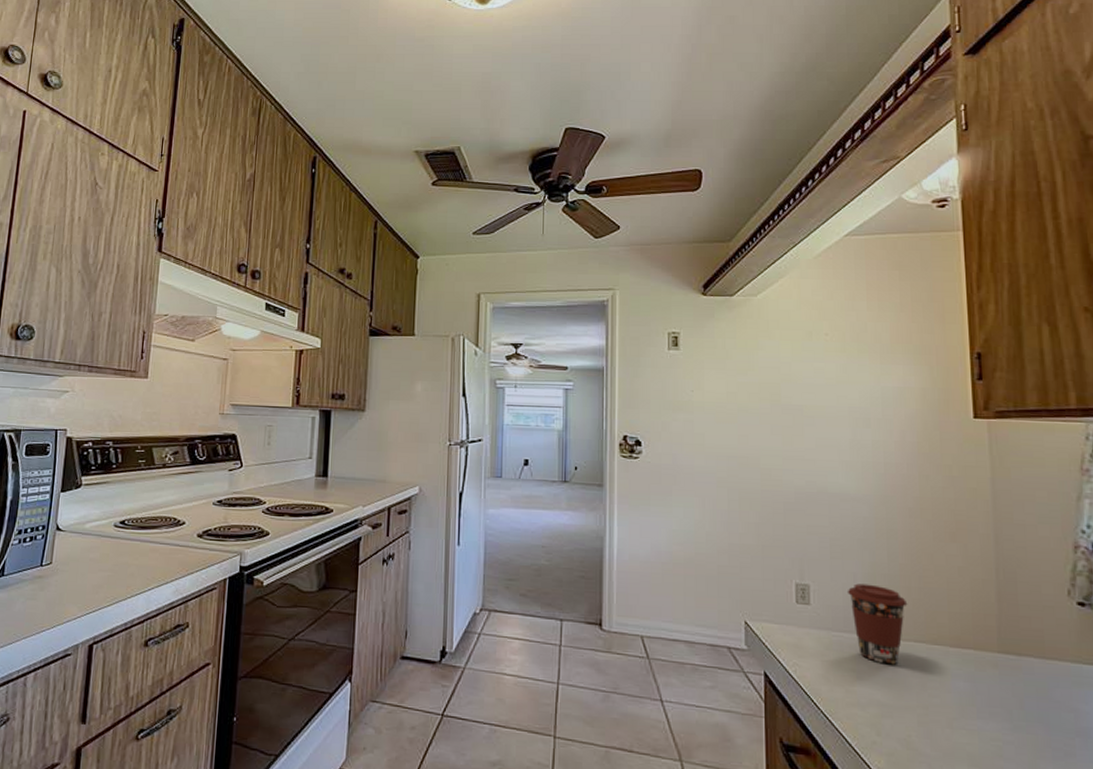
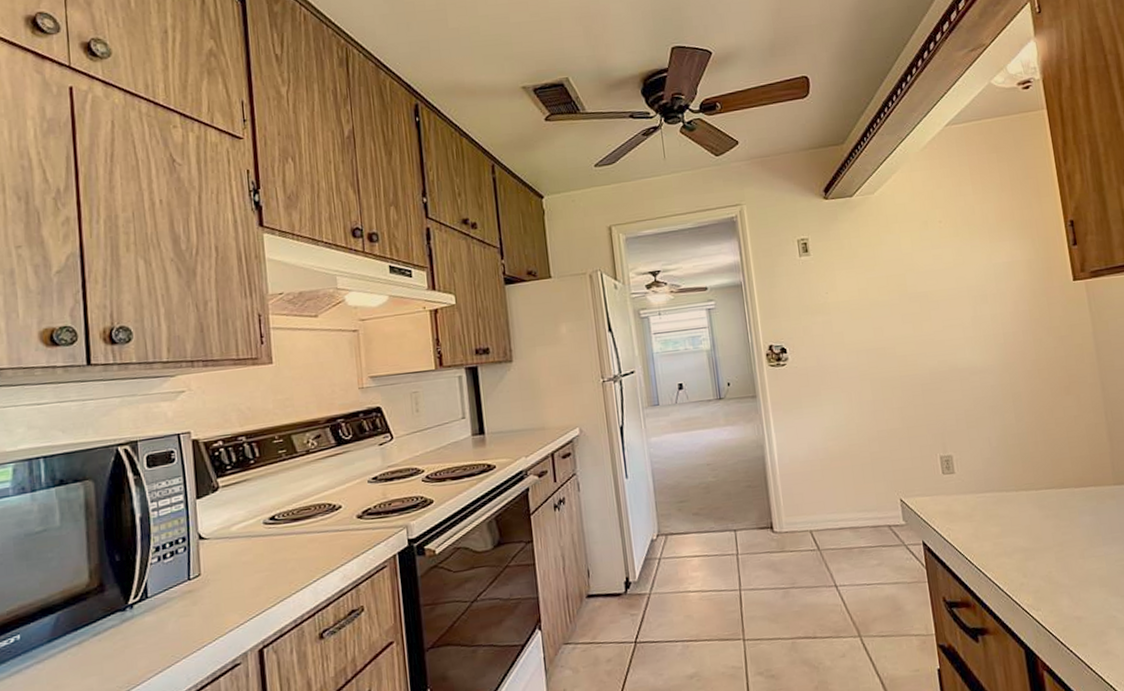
coffee cup: present [847,583,908,665] -> none [984,445,1037,514]

